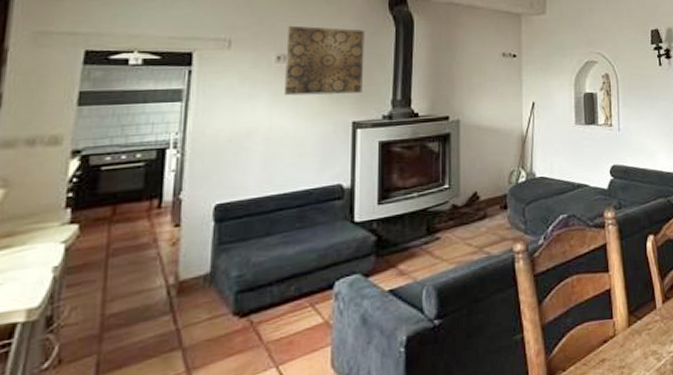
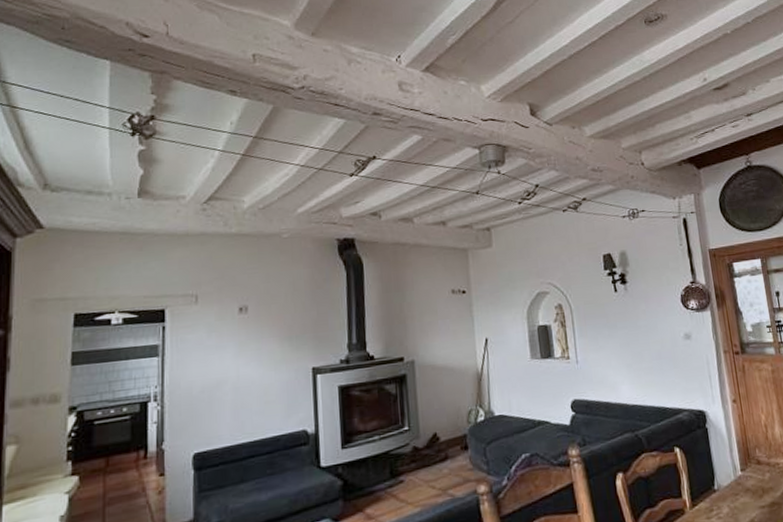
wall art: present [285,25,365,96] -> none [247,276,320,346]

